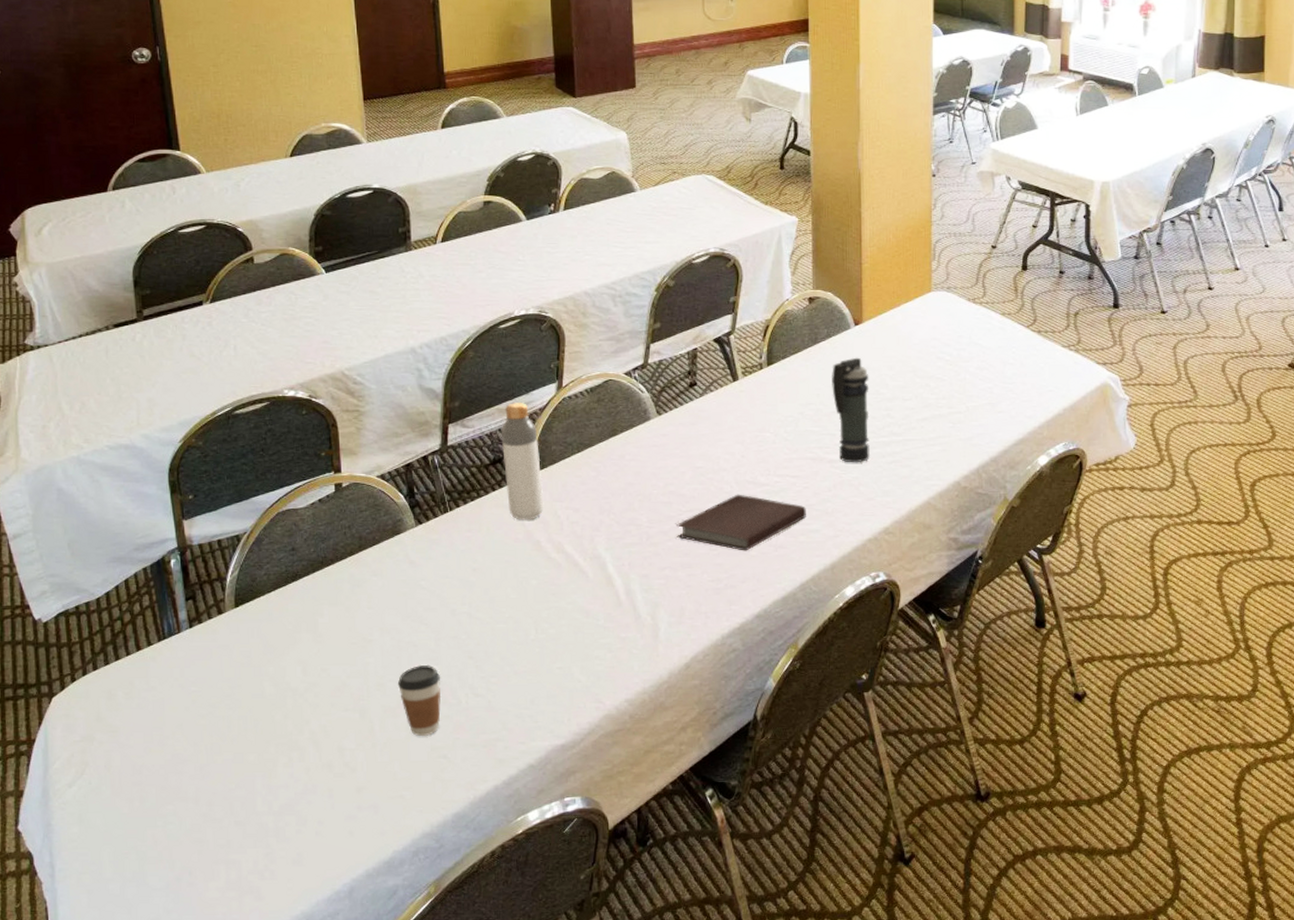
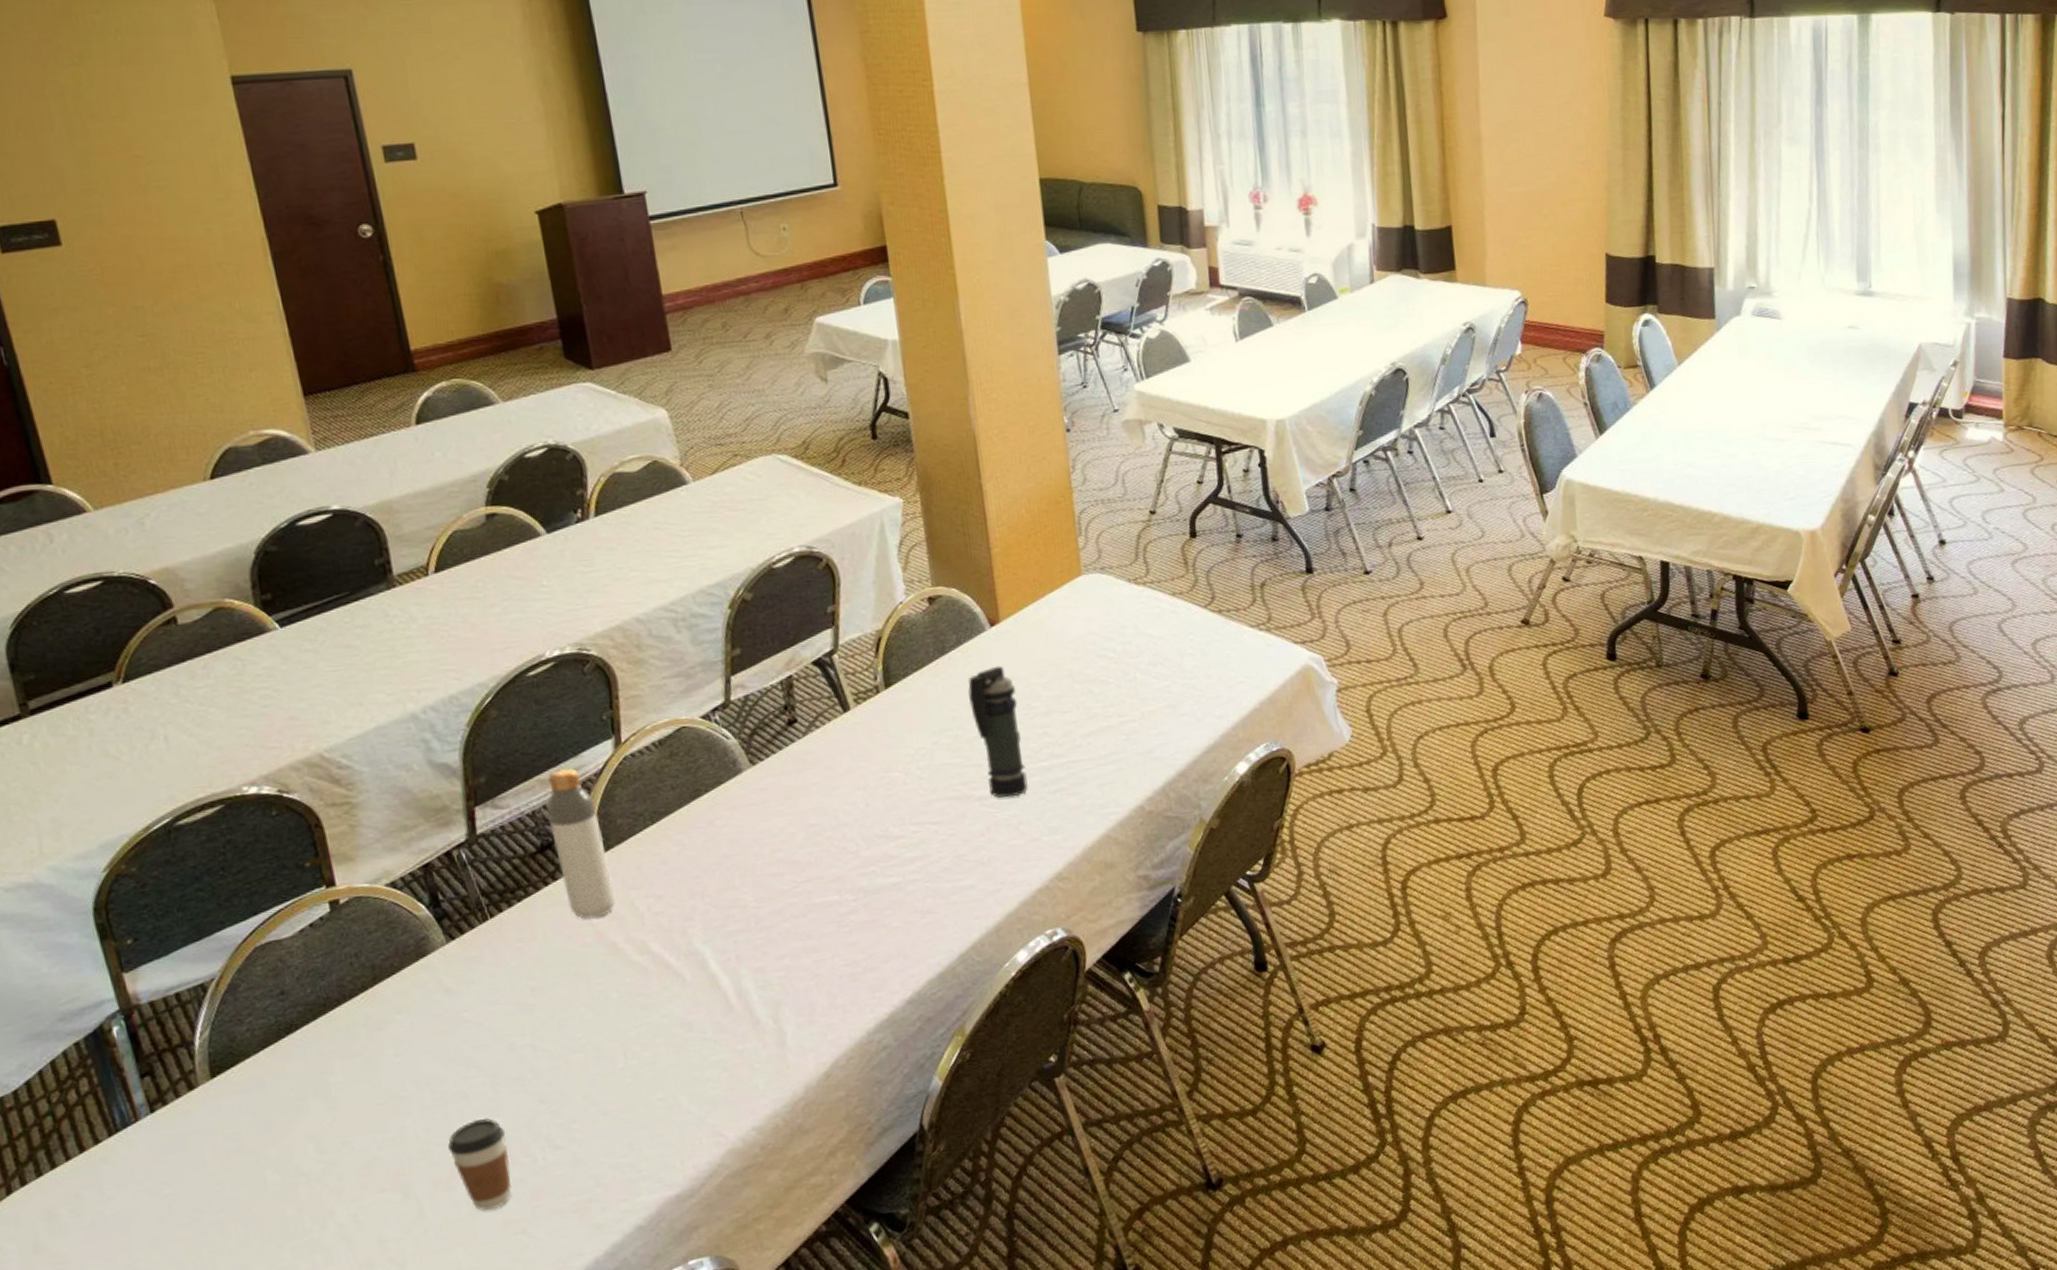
notebook: present [675,494,806,551] -> none [791,852,957,923]

